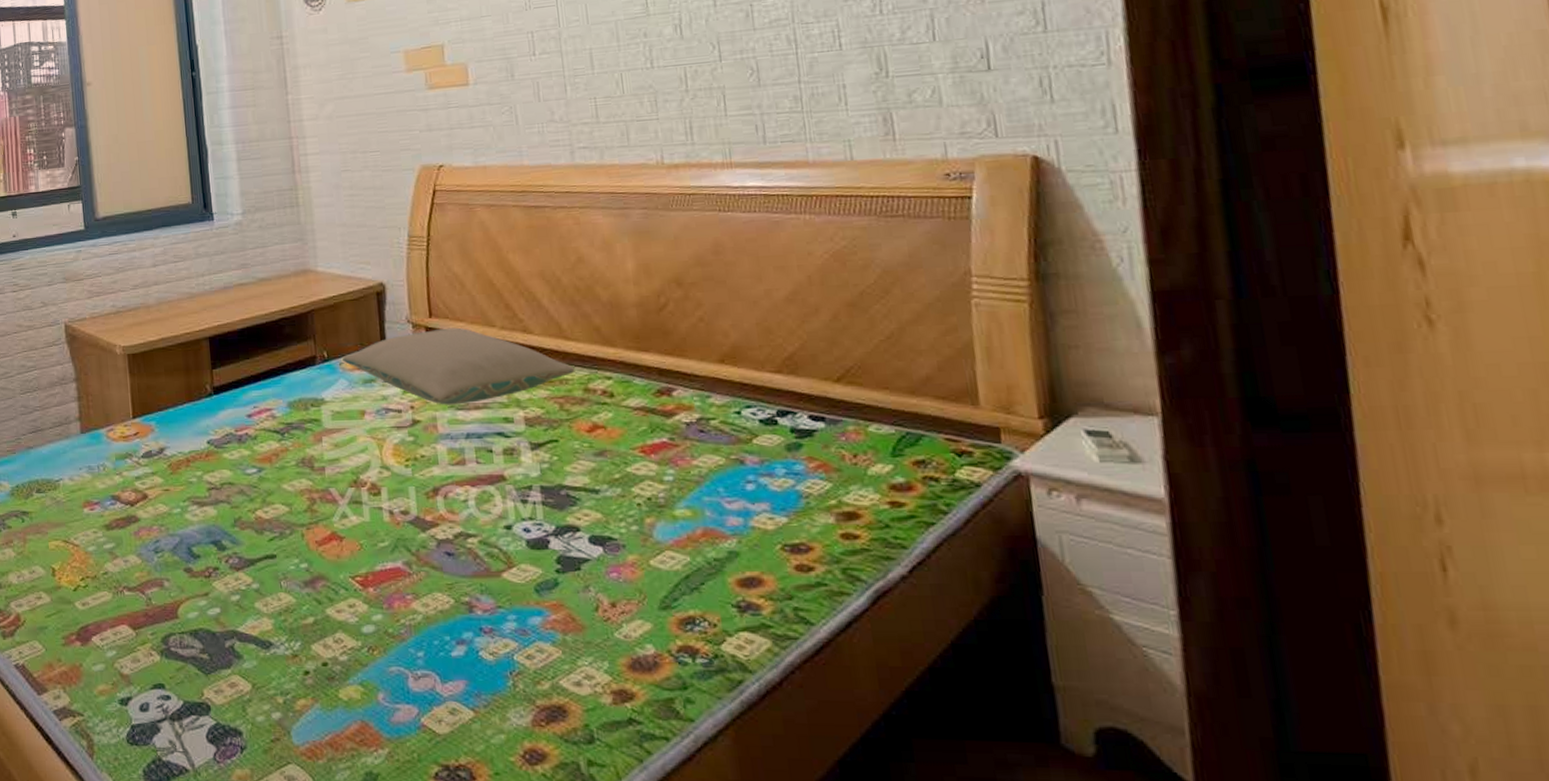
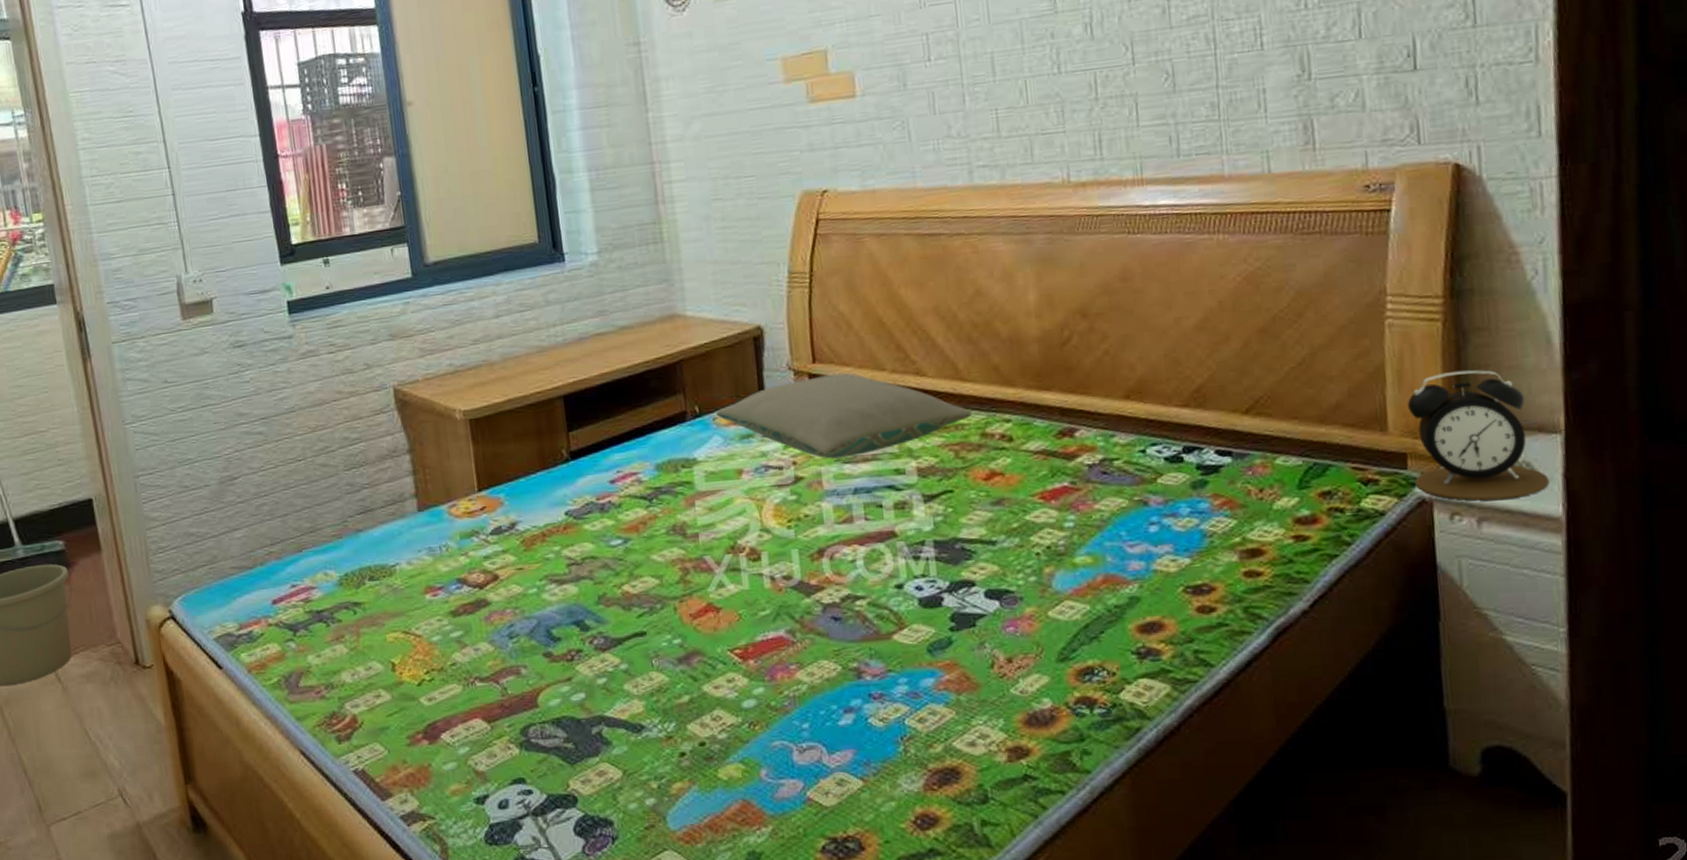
alarm clock: none [998,350,1149,478] -> present [1408,369,1550,501]

